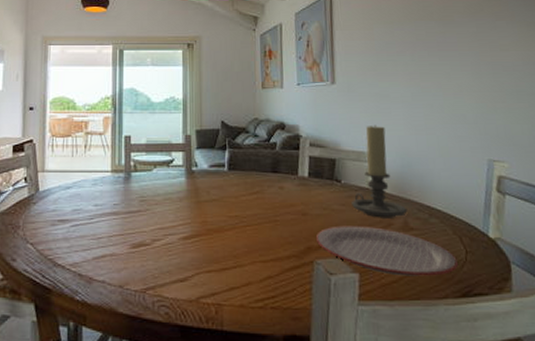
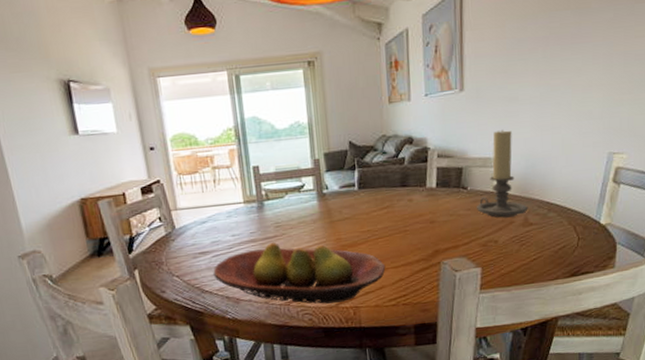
fruit bowl: none [69,217,253,296] -> present [213,242,386,304]
plate: present [315,226,458,276] -> none [442,226,570,266]

